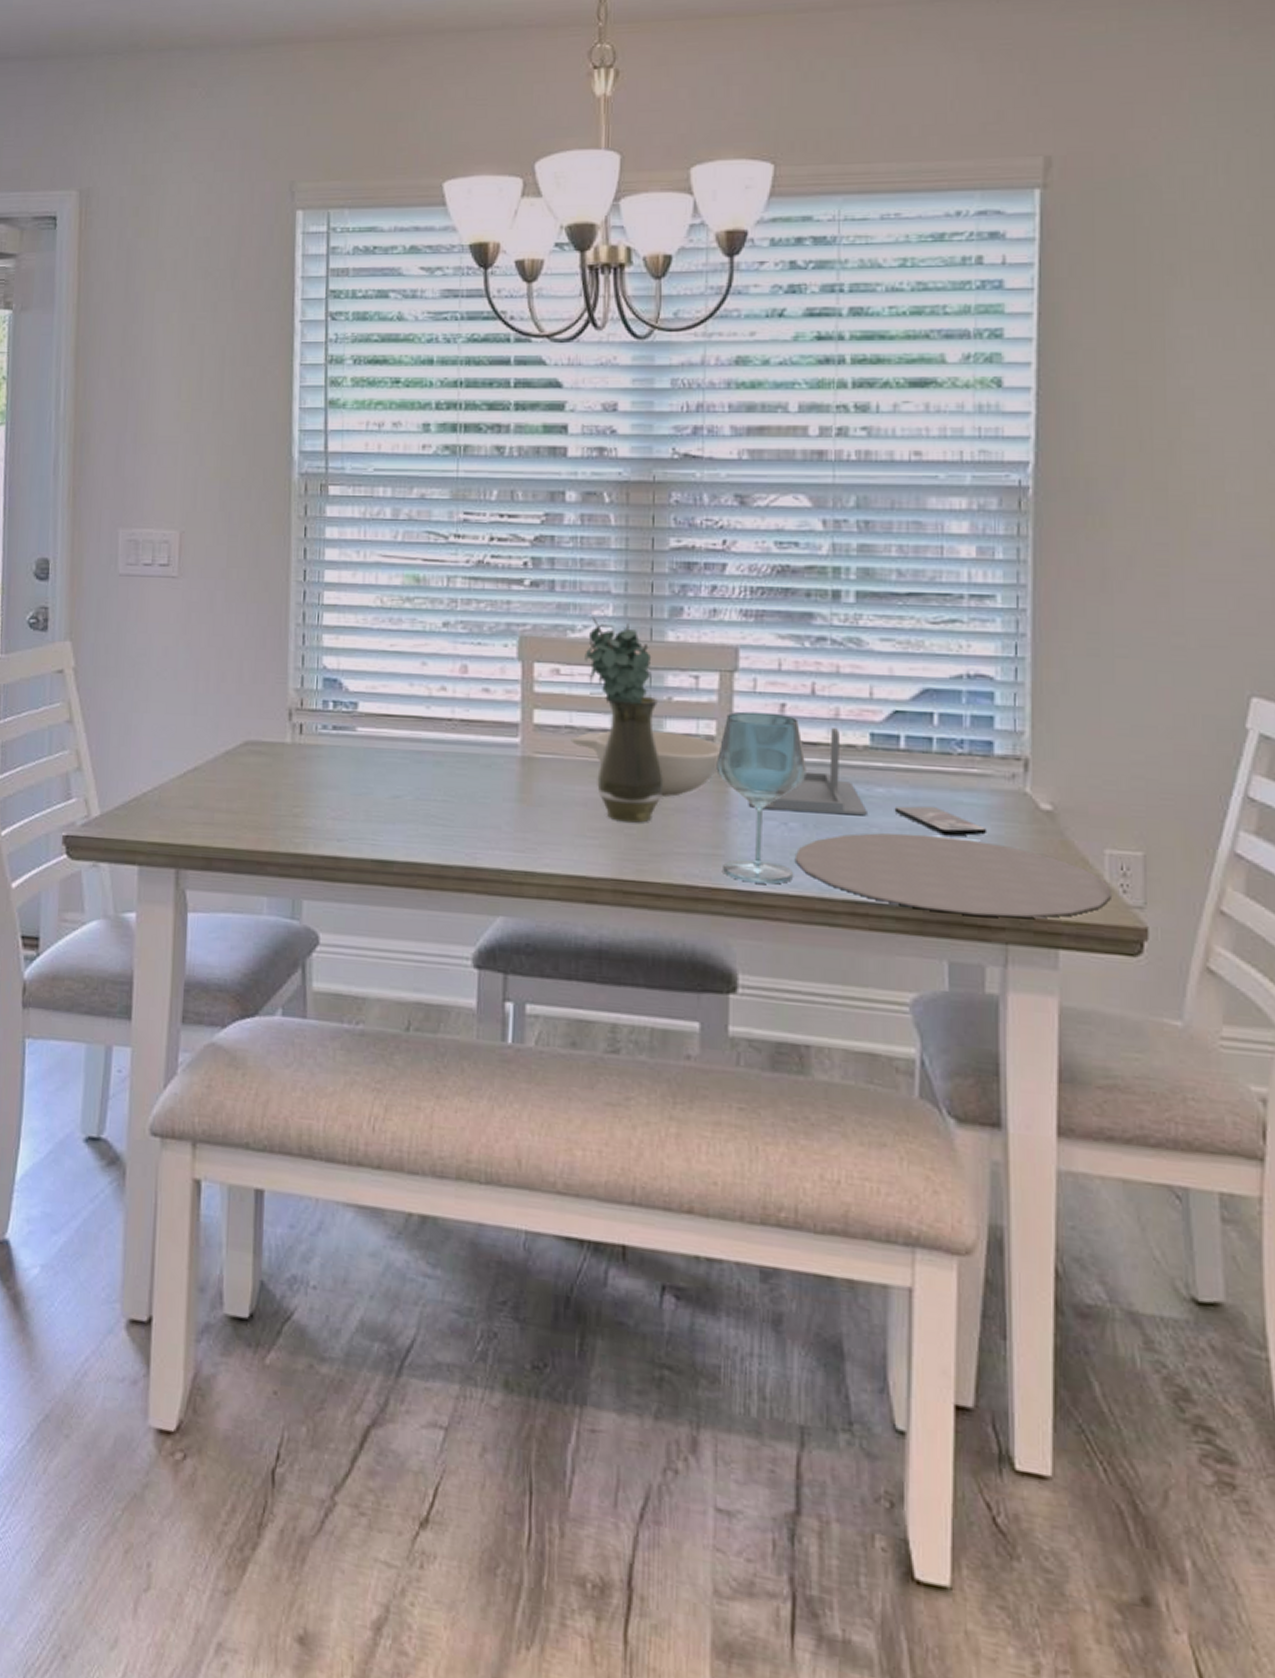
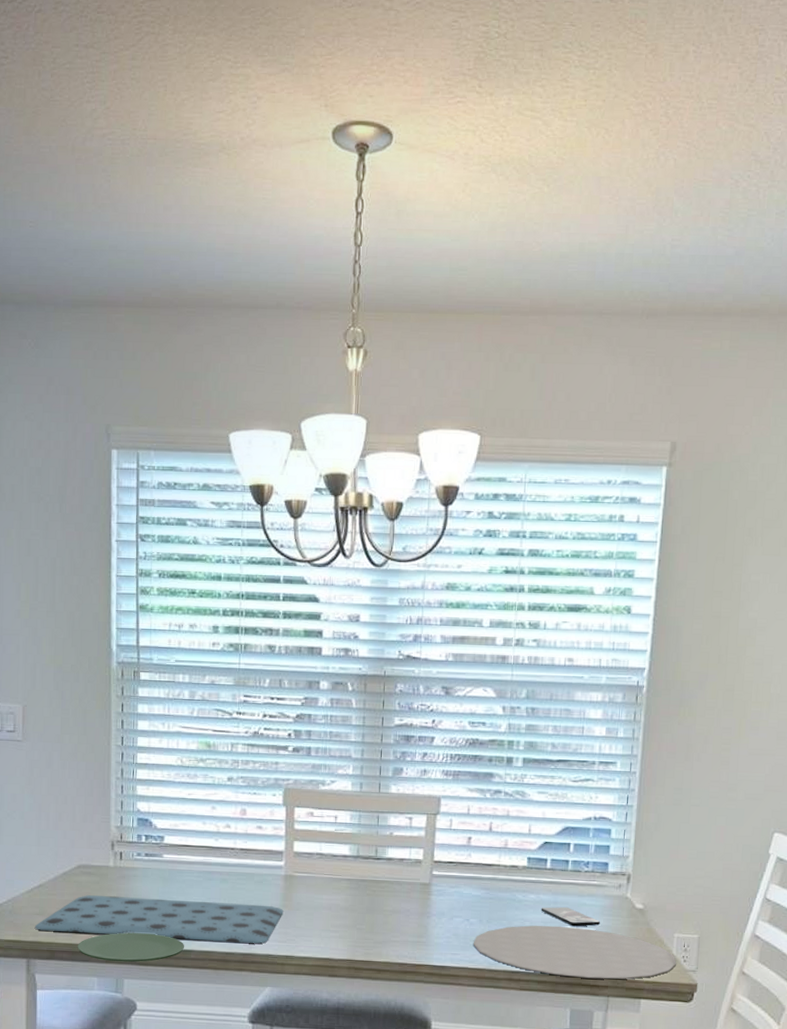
placemat: none [186,782,520,853] -> present [34,895,283,944]
plate: none [242,834,385,877] -> present [77,932,185,963]
decorative bowl: present [570,730,721,797] -> none [320,856,426,902]
vase: present [584,618,664,823] -> none [331,775,386,921]
wine glass: present [716,711,806,885] -> none [422,843,484,961]
napkin holder: present [749,727,867,816] -> none [444,853,523,914]

